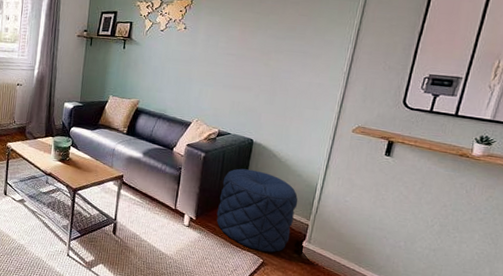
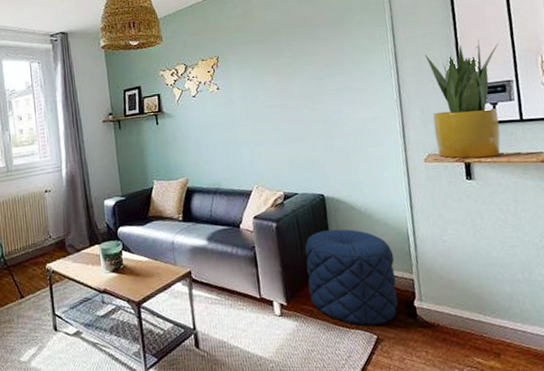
planter: none [368,33,463,142] -> present [425,39,501,159]

